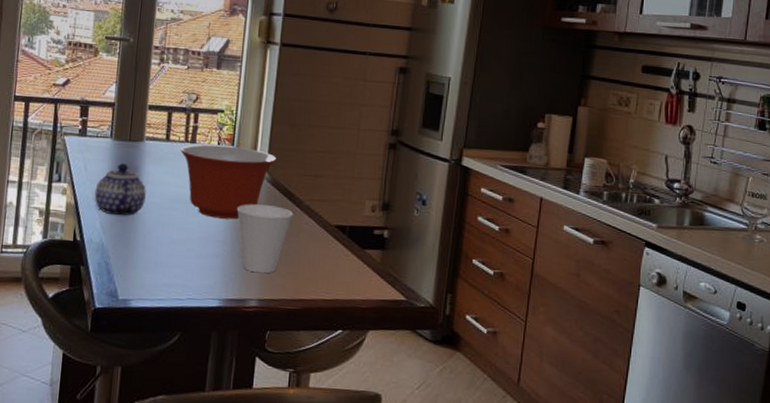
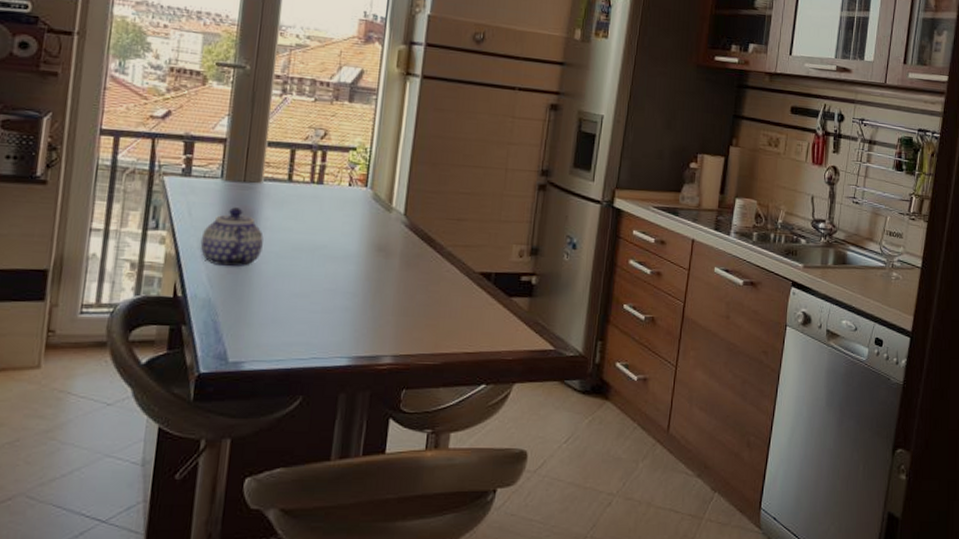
mixing bowl: present [180,144,276,220] -> none [305,185,415,268]
cup: present [236,204,294,274] -> none [369,251,434,327]

